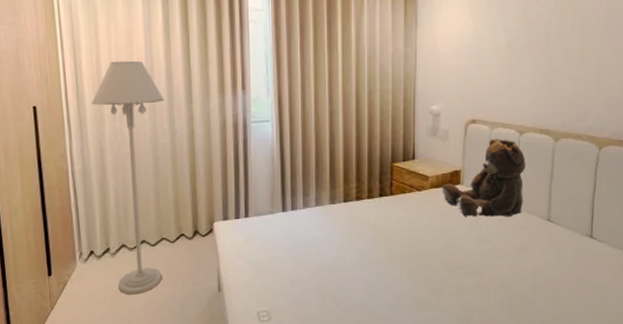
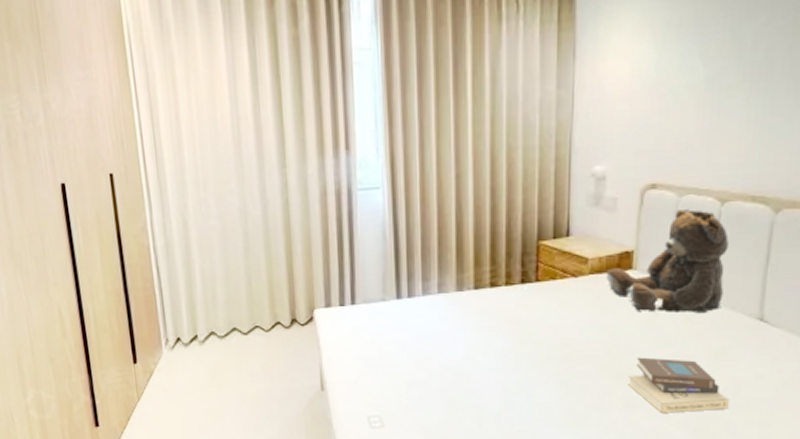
floor lamp: present [91,60,164,295] -> none [171,117,257,389]
books: none [459,252,530,295] -> present [628,357,729,413]

